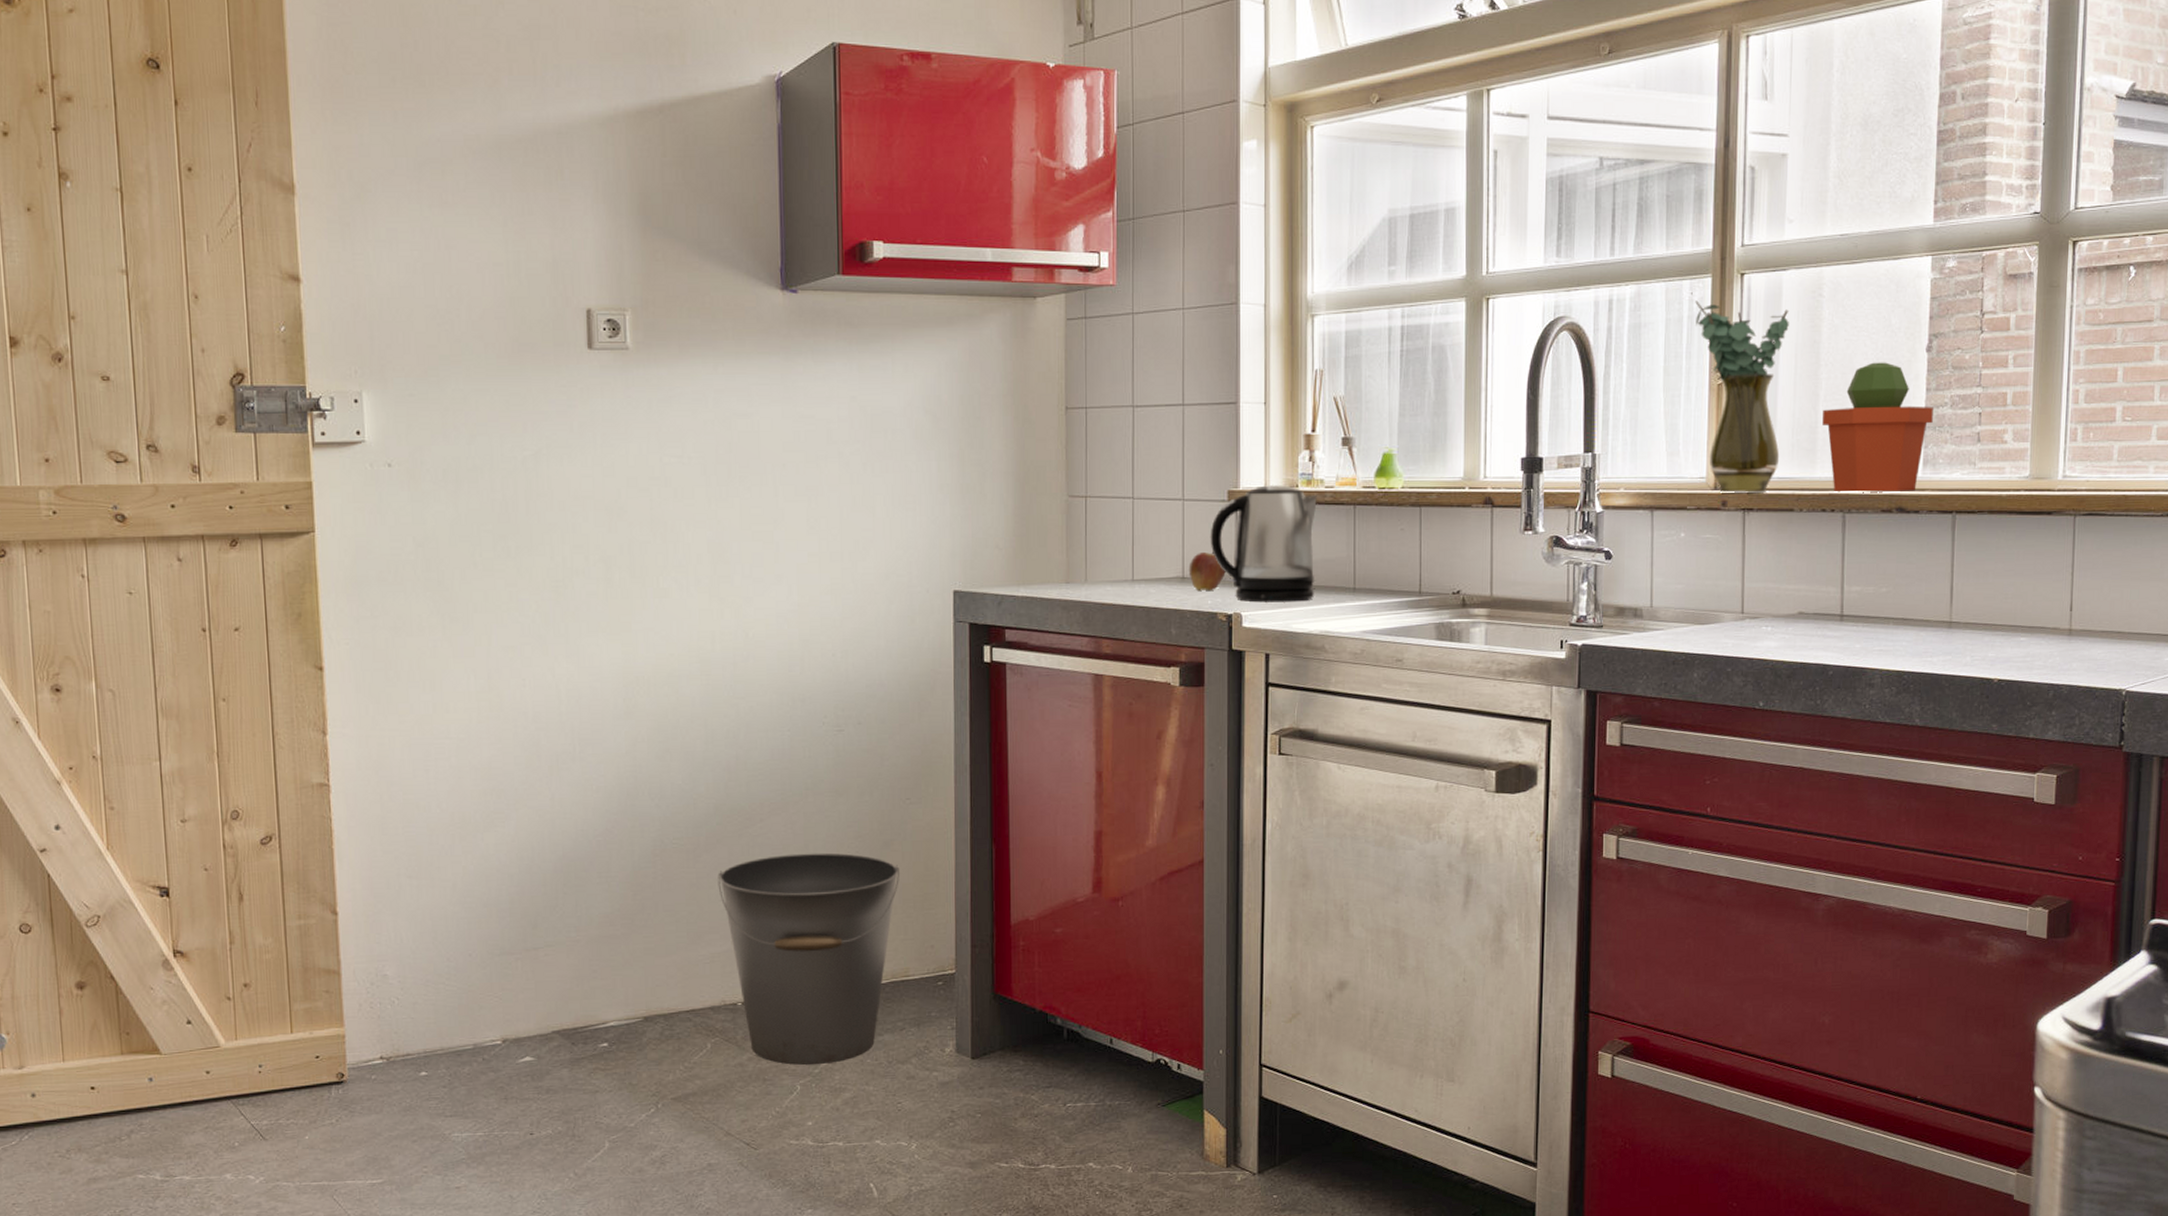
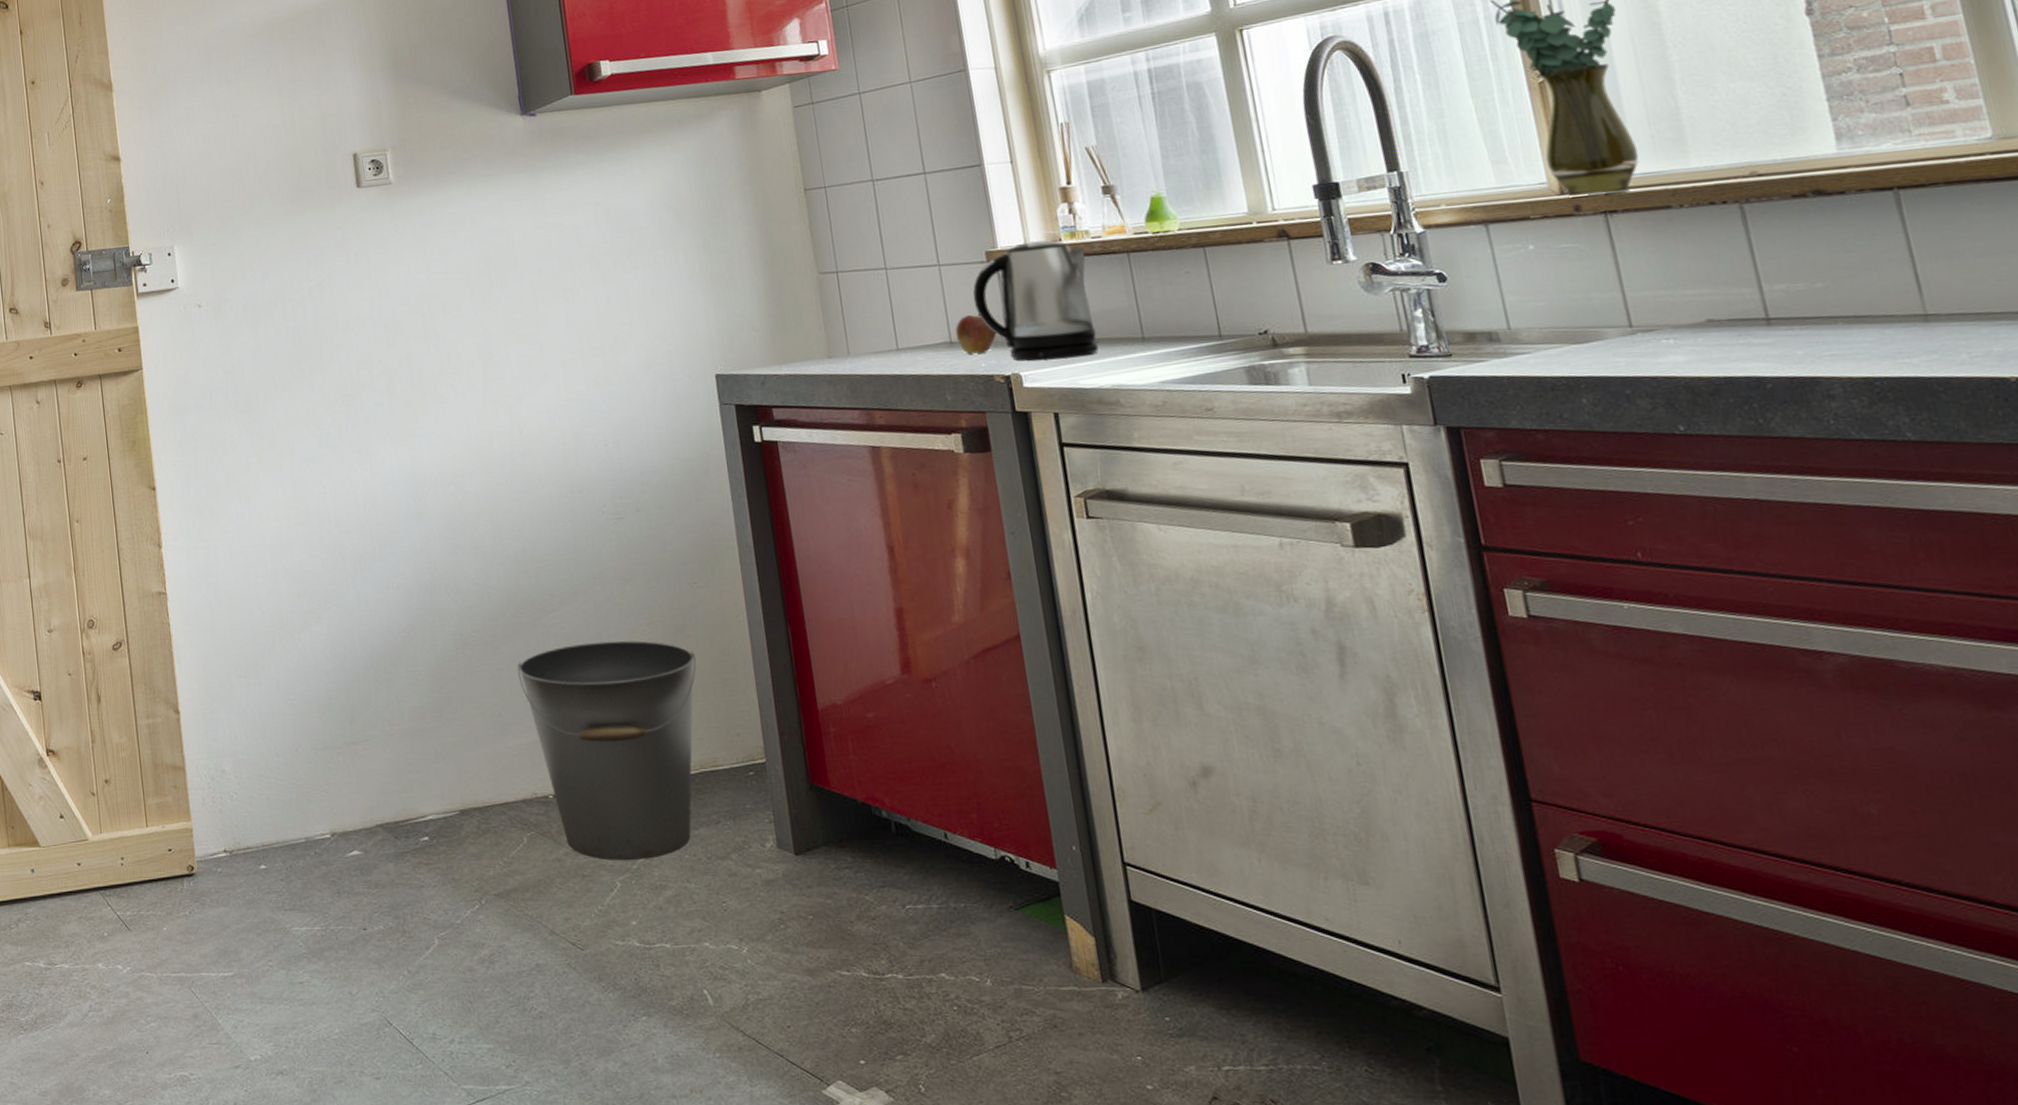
succulent plant: present [1822,362,1933,492] -> none [1683,33,1837,182]

